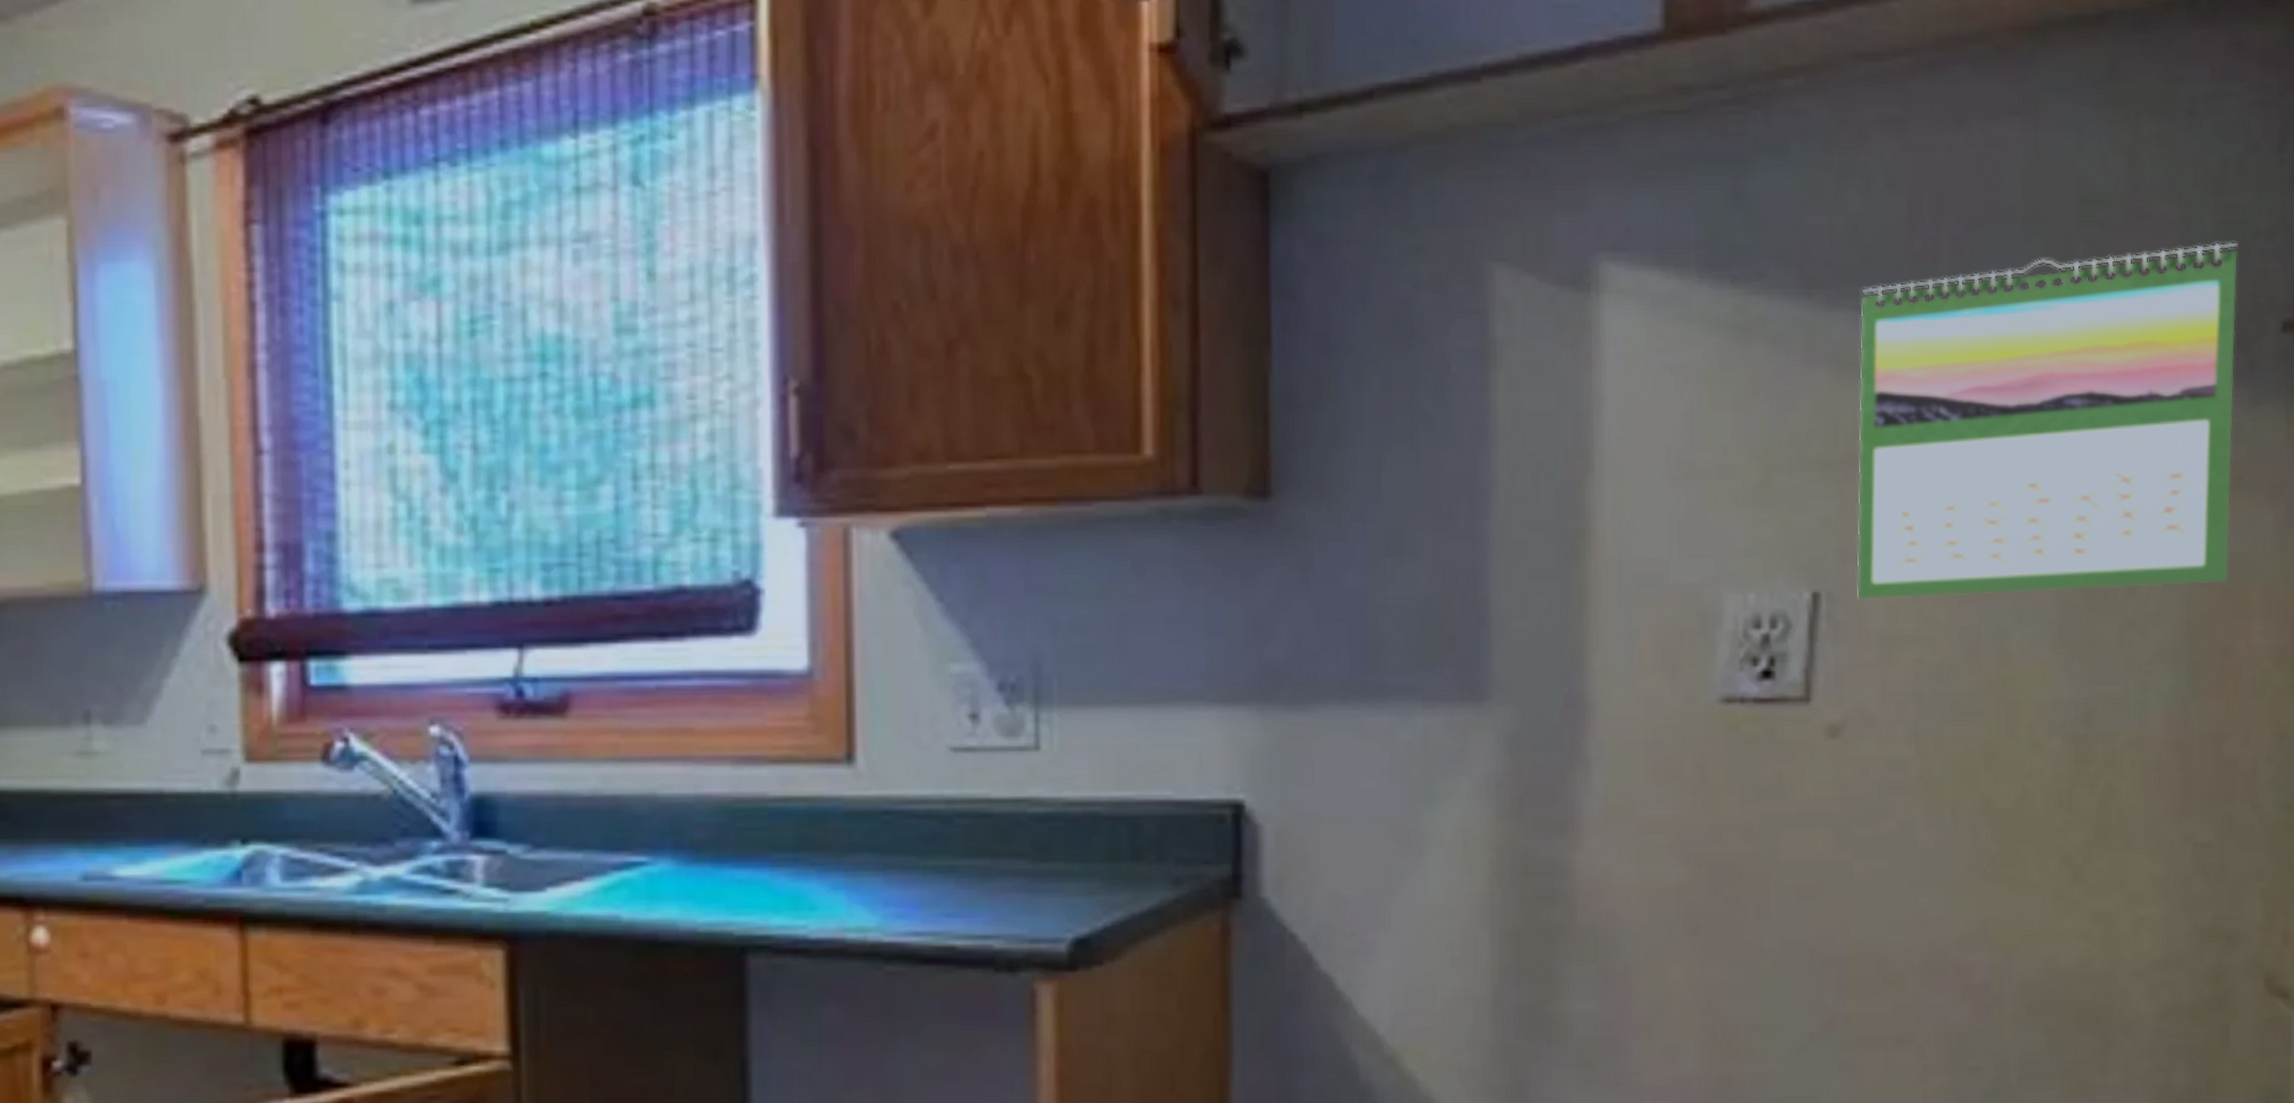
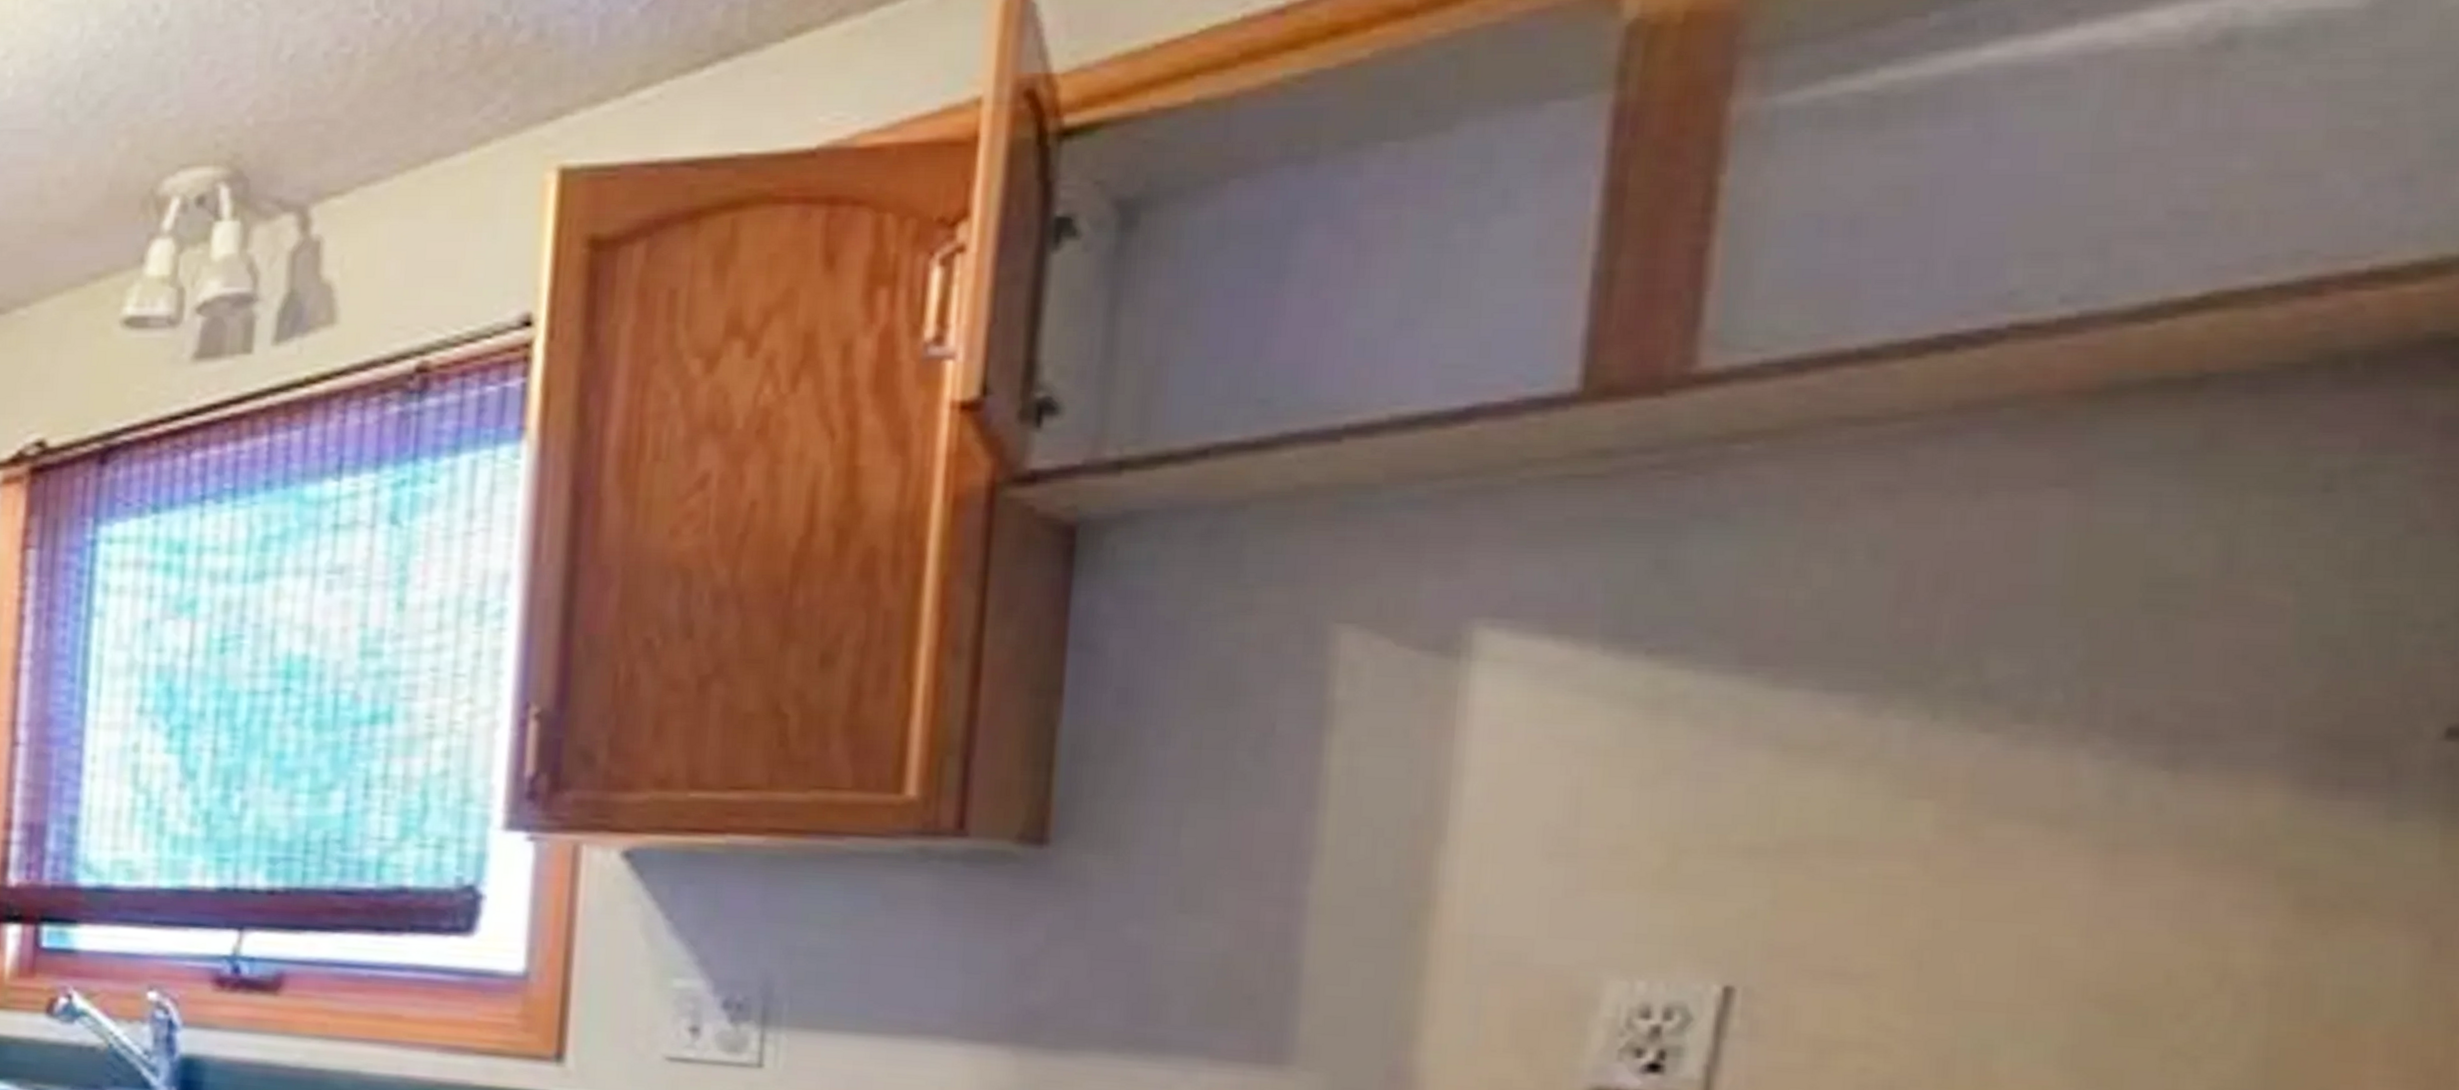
calendar: present [1856,242,2239,601] -> none [1784,634,2384,1019]

